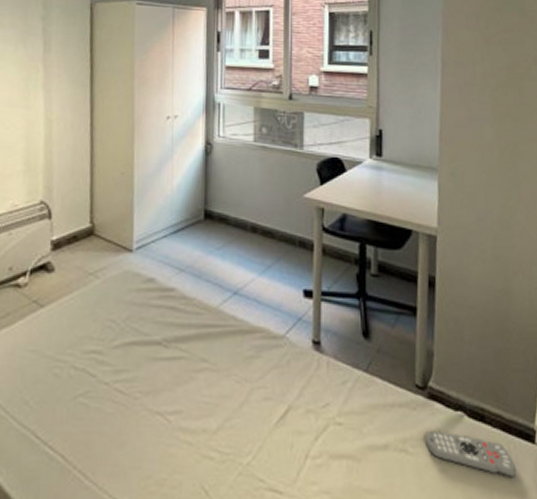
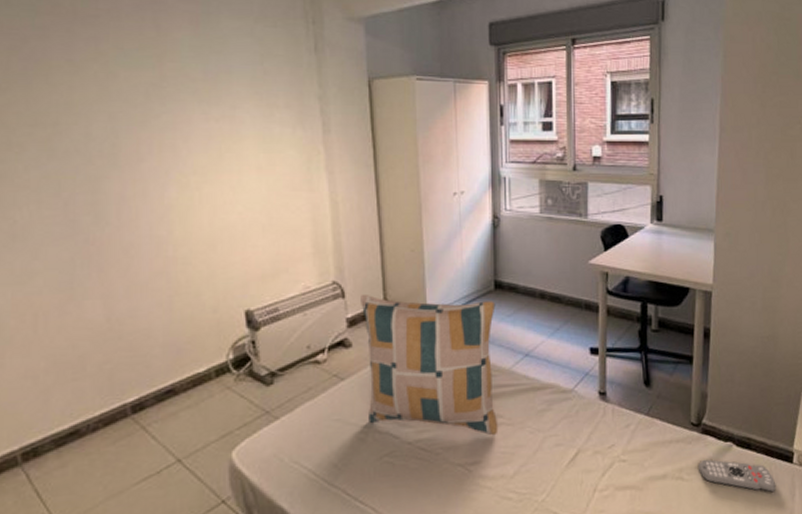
pillow: none [65,217,205,382] -> present [361,295,498,436]

